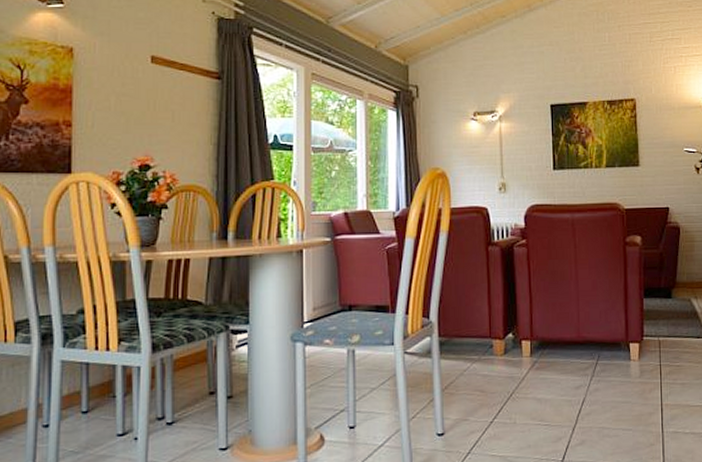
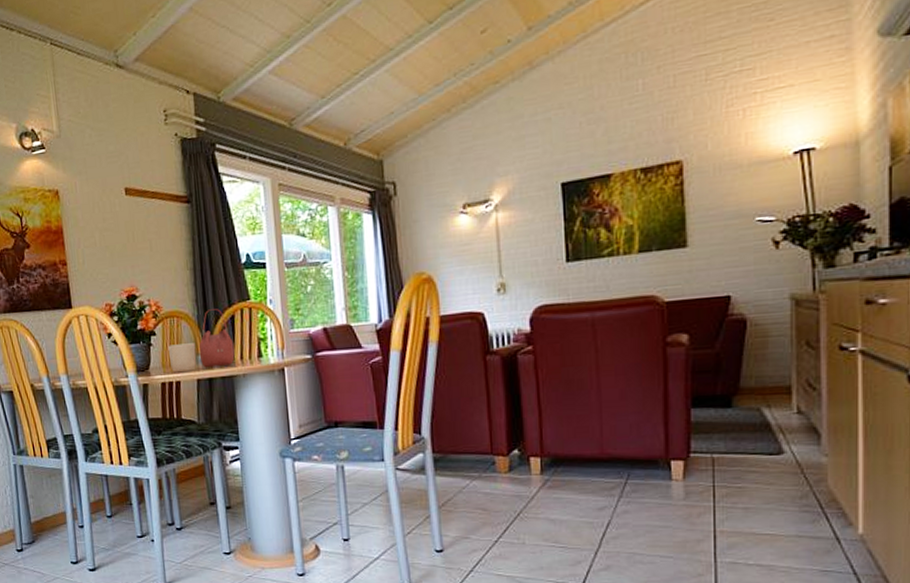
mug: none [179,219,211,250] -> present [167,343,197,373]
handbag: none [215,186,253,246] -> present [199,309,235,368]

